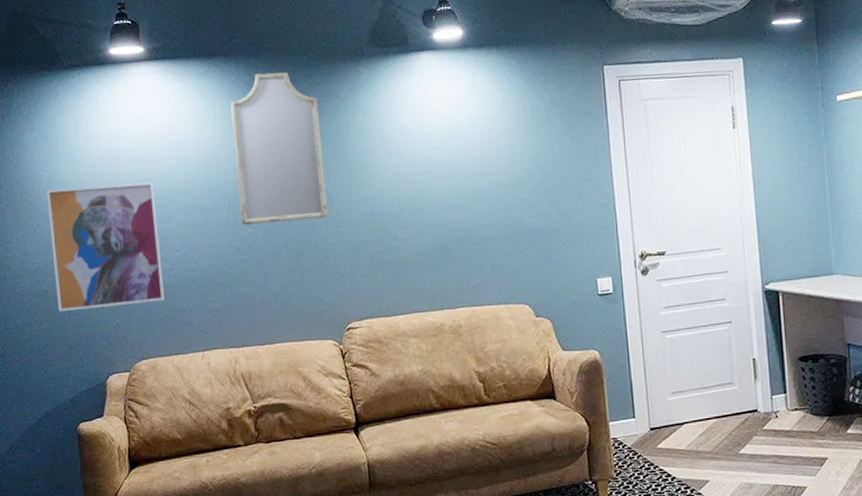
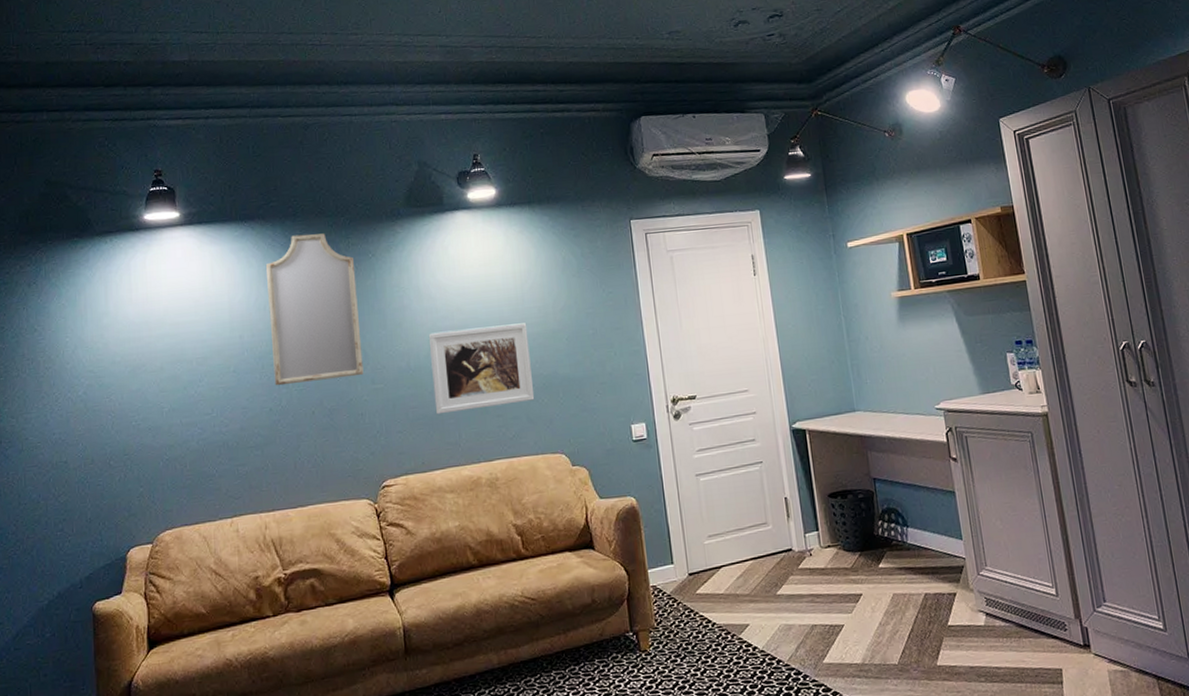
wall art: present [47,182,165,312] -> none [72,346,193,484]
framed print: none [392,170,500,260] -> present [428,323,535,415]

